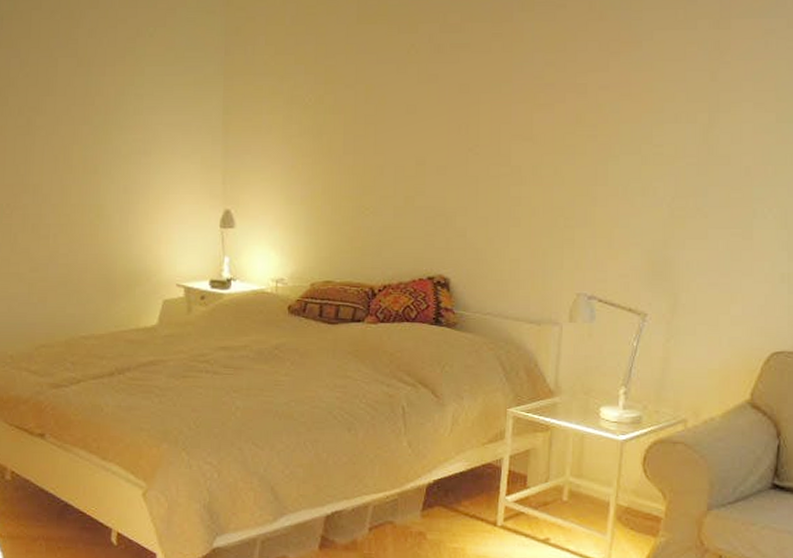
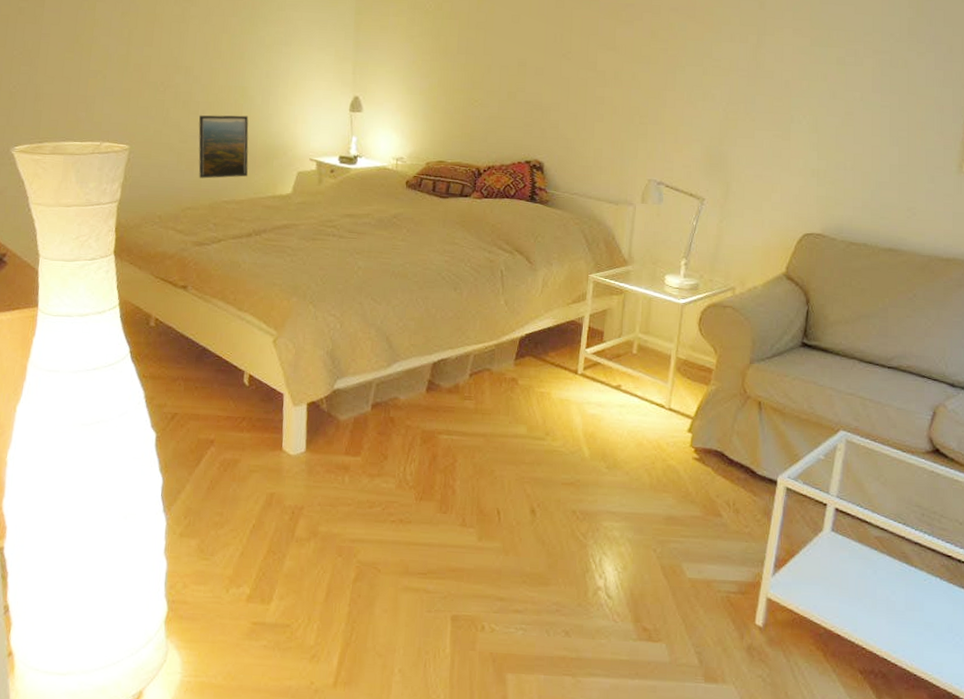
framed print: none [50,237,108,312] -> present [198,115,249,179]

